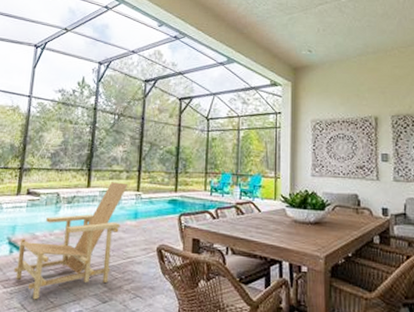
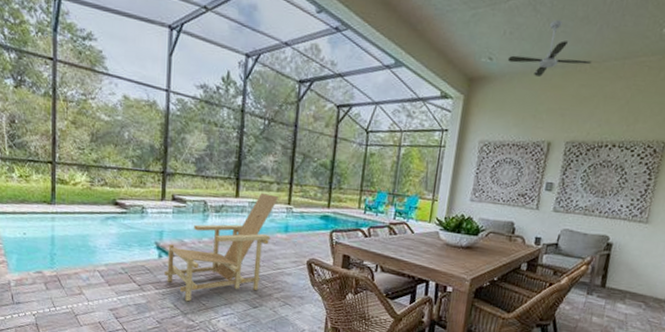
ceiling fan: none [325,17,399,62] -> present [507,19,592,77]

